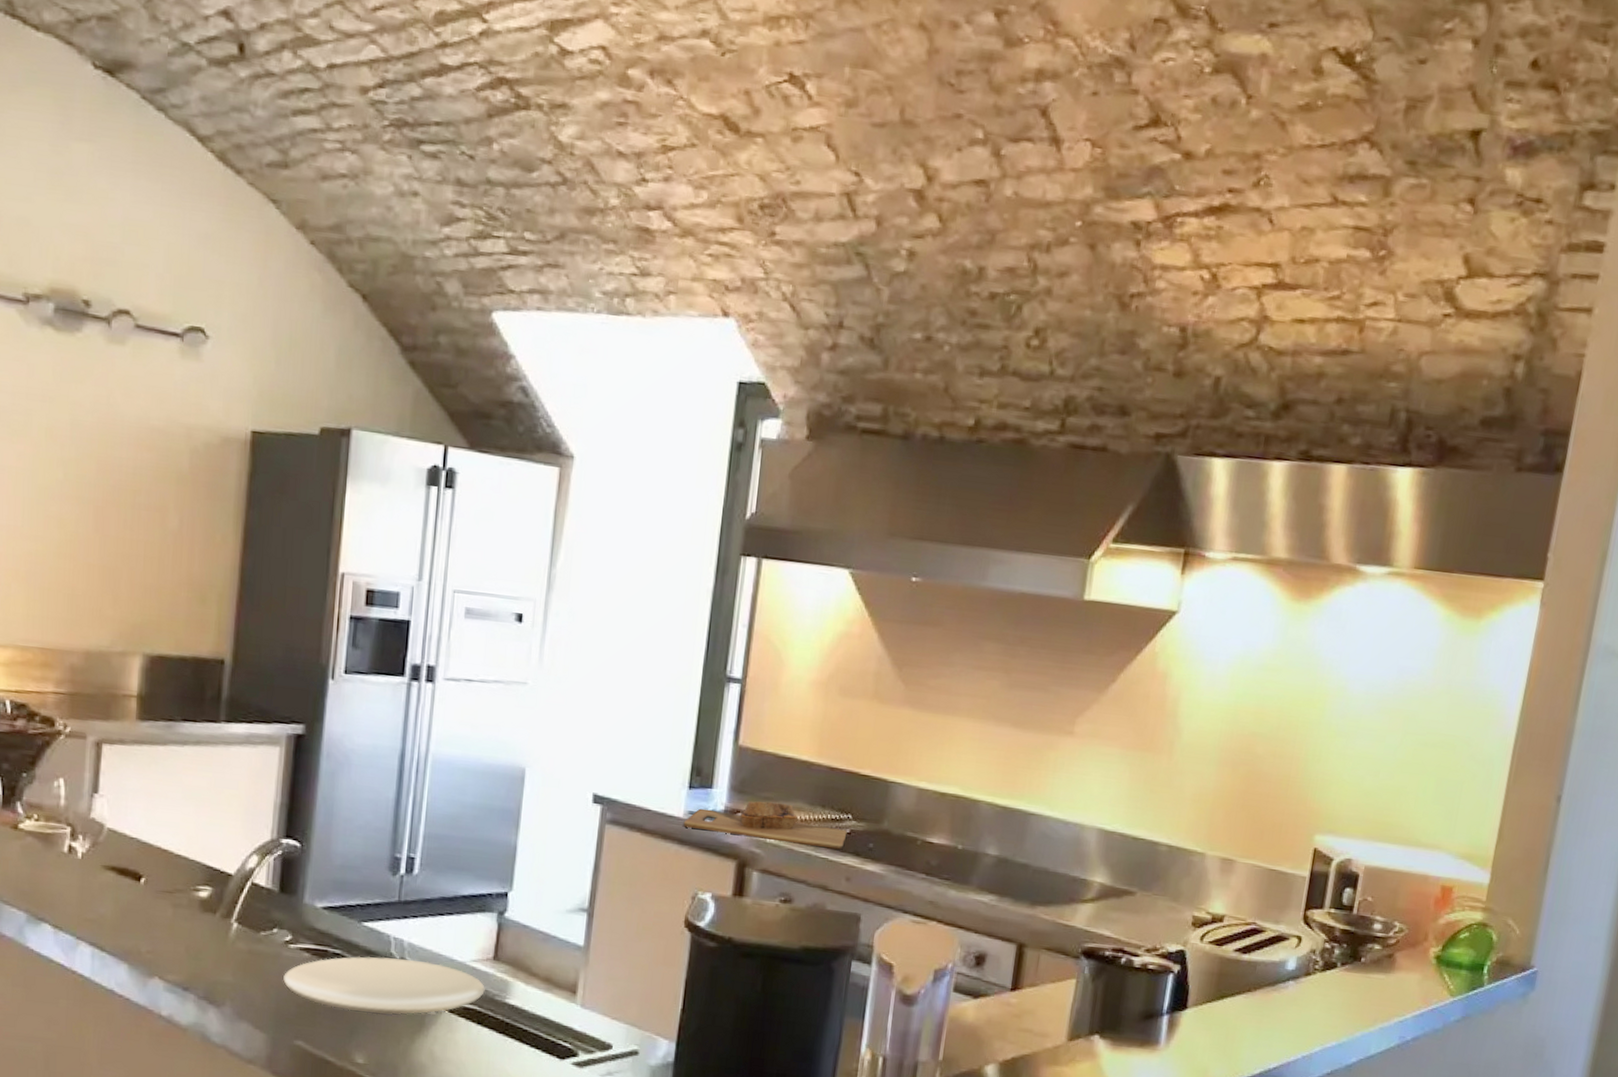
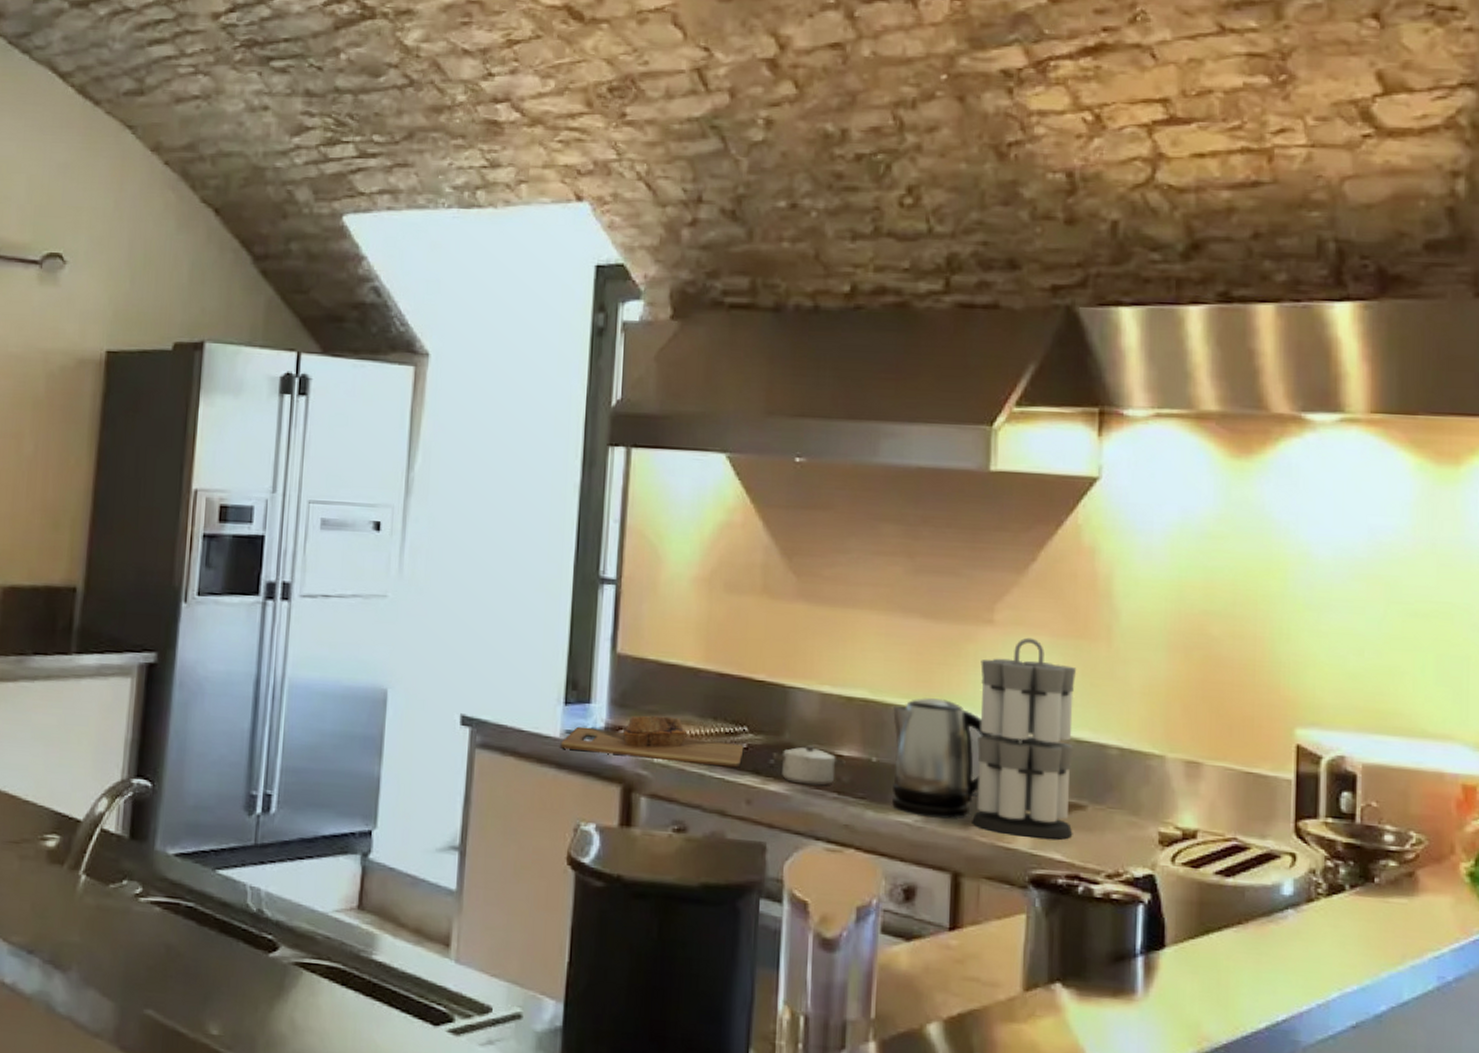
plate: present [283,956,485,1015] -> none [133,909,349,977]
cooking pot: none [872,833,935,868] -> present [773,745,846,786]
kettle: none [972,796,1064,898] -> present [892,698,994,818]
spice rack: none [1038,748,1140,919] -> present [972,637,1076,839]

